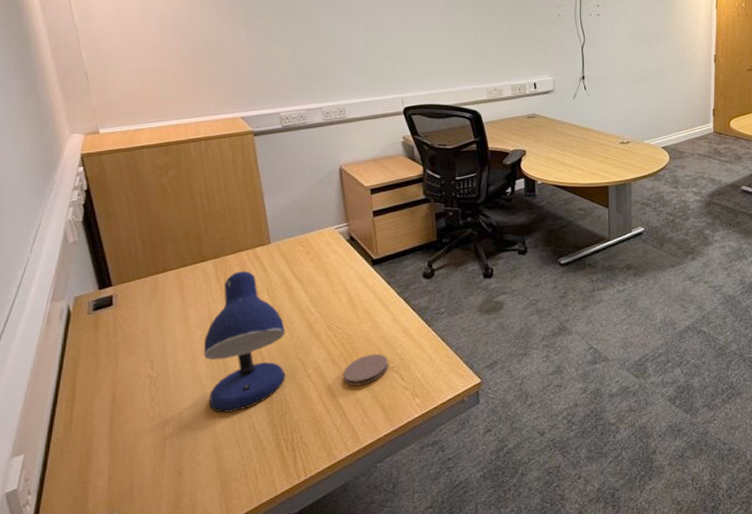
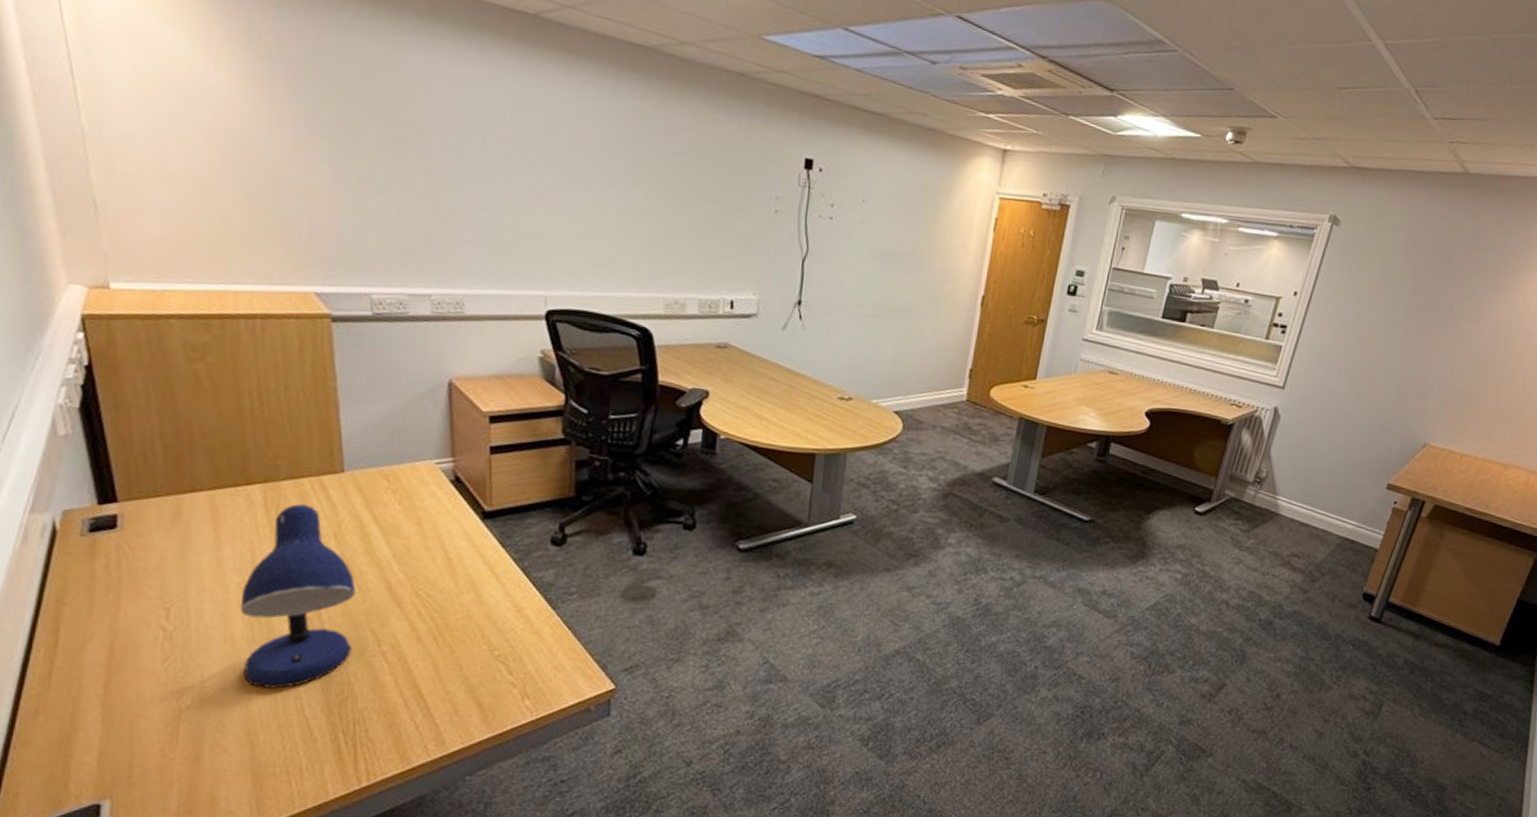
coaster: present [344,353,388,386] -> none [430,635,493,675]

